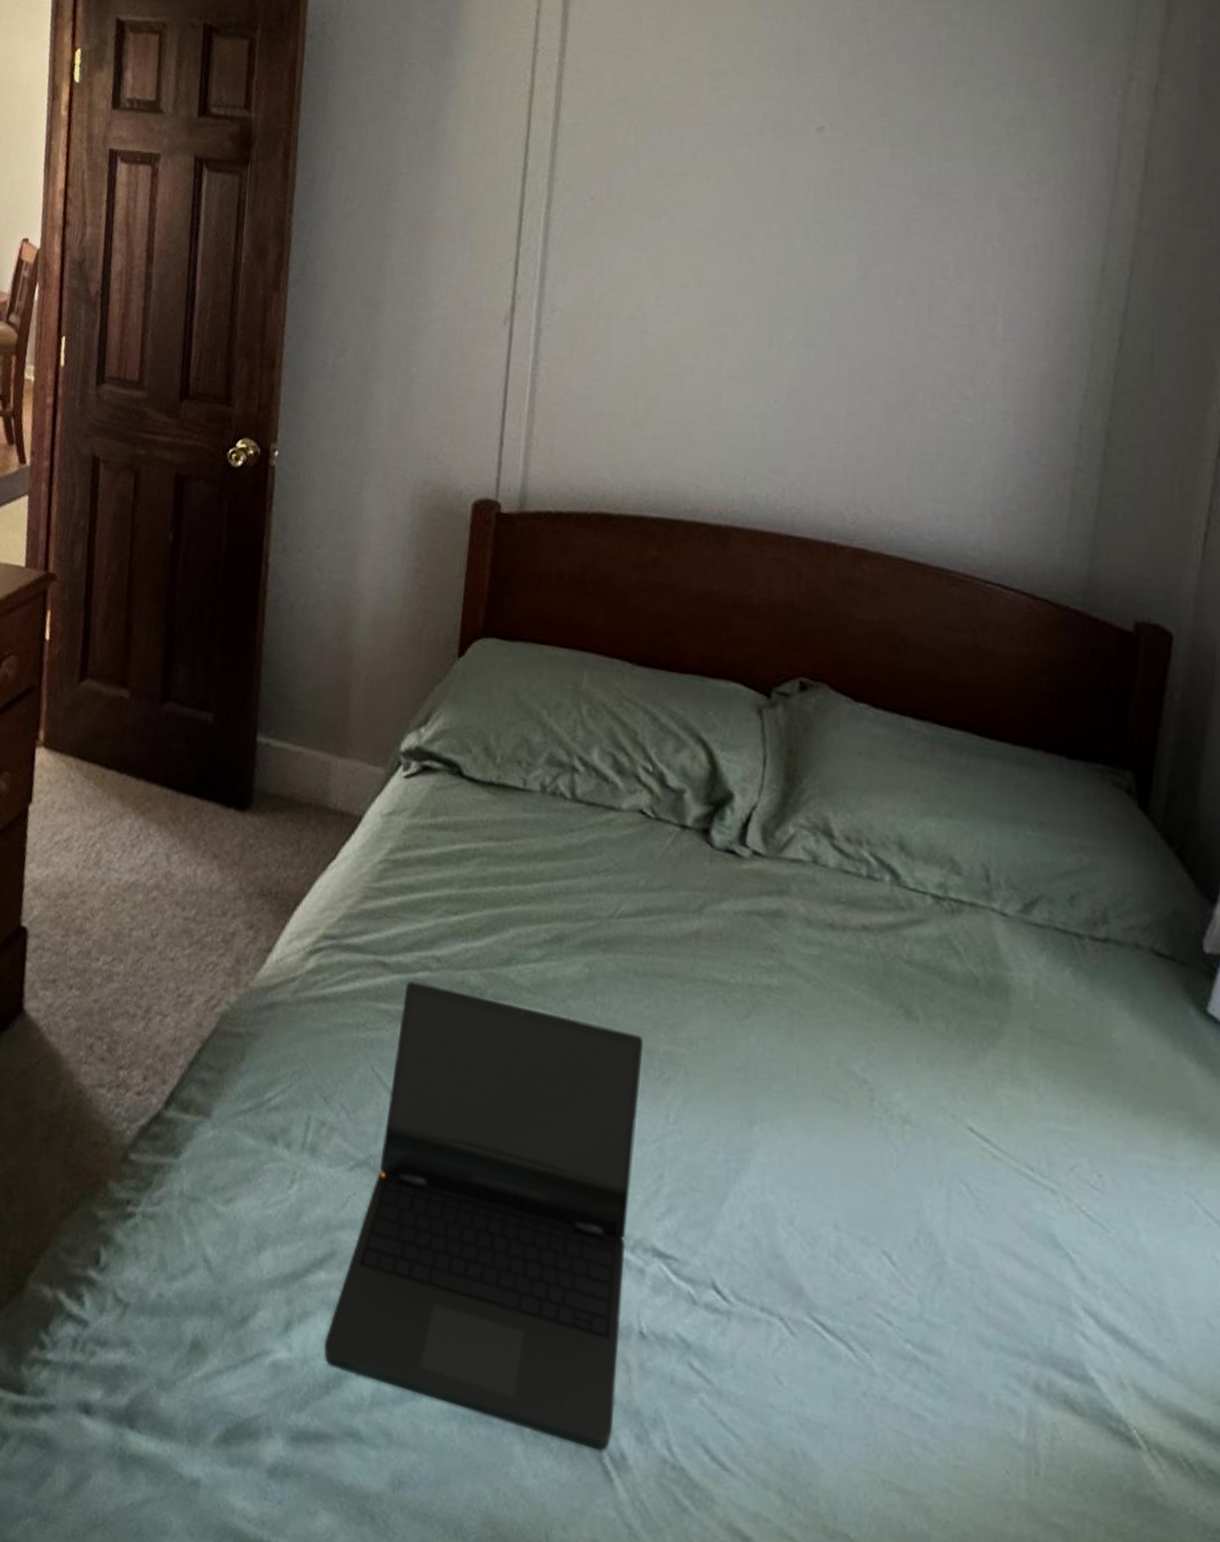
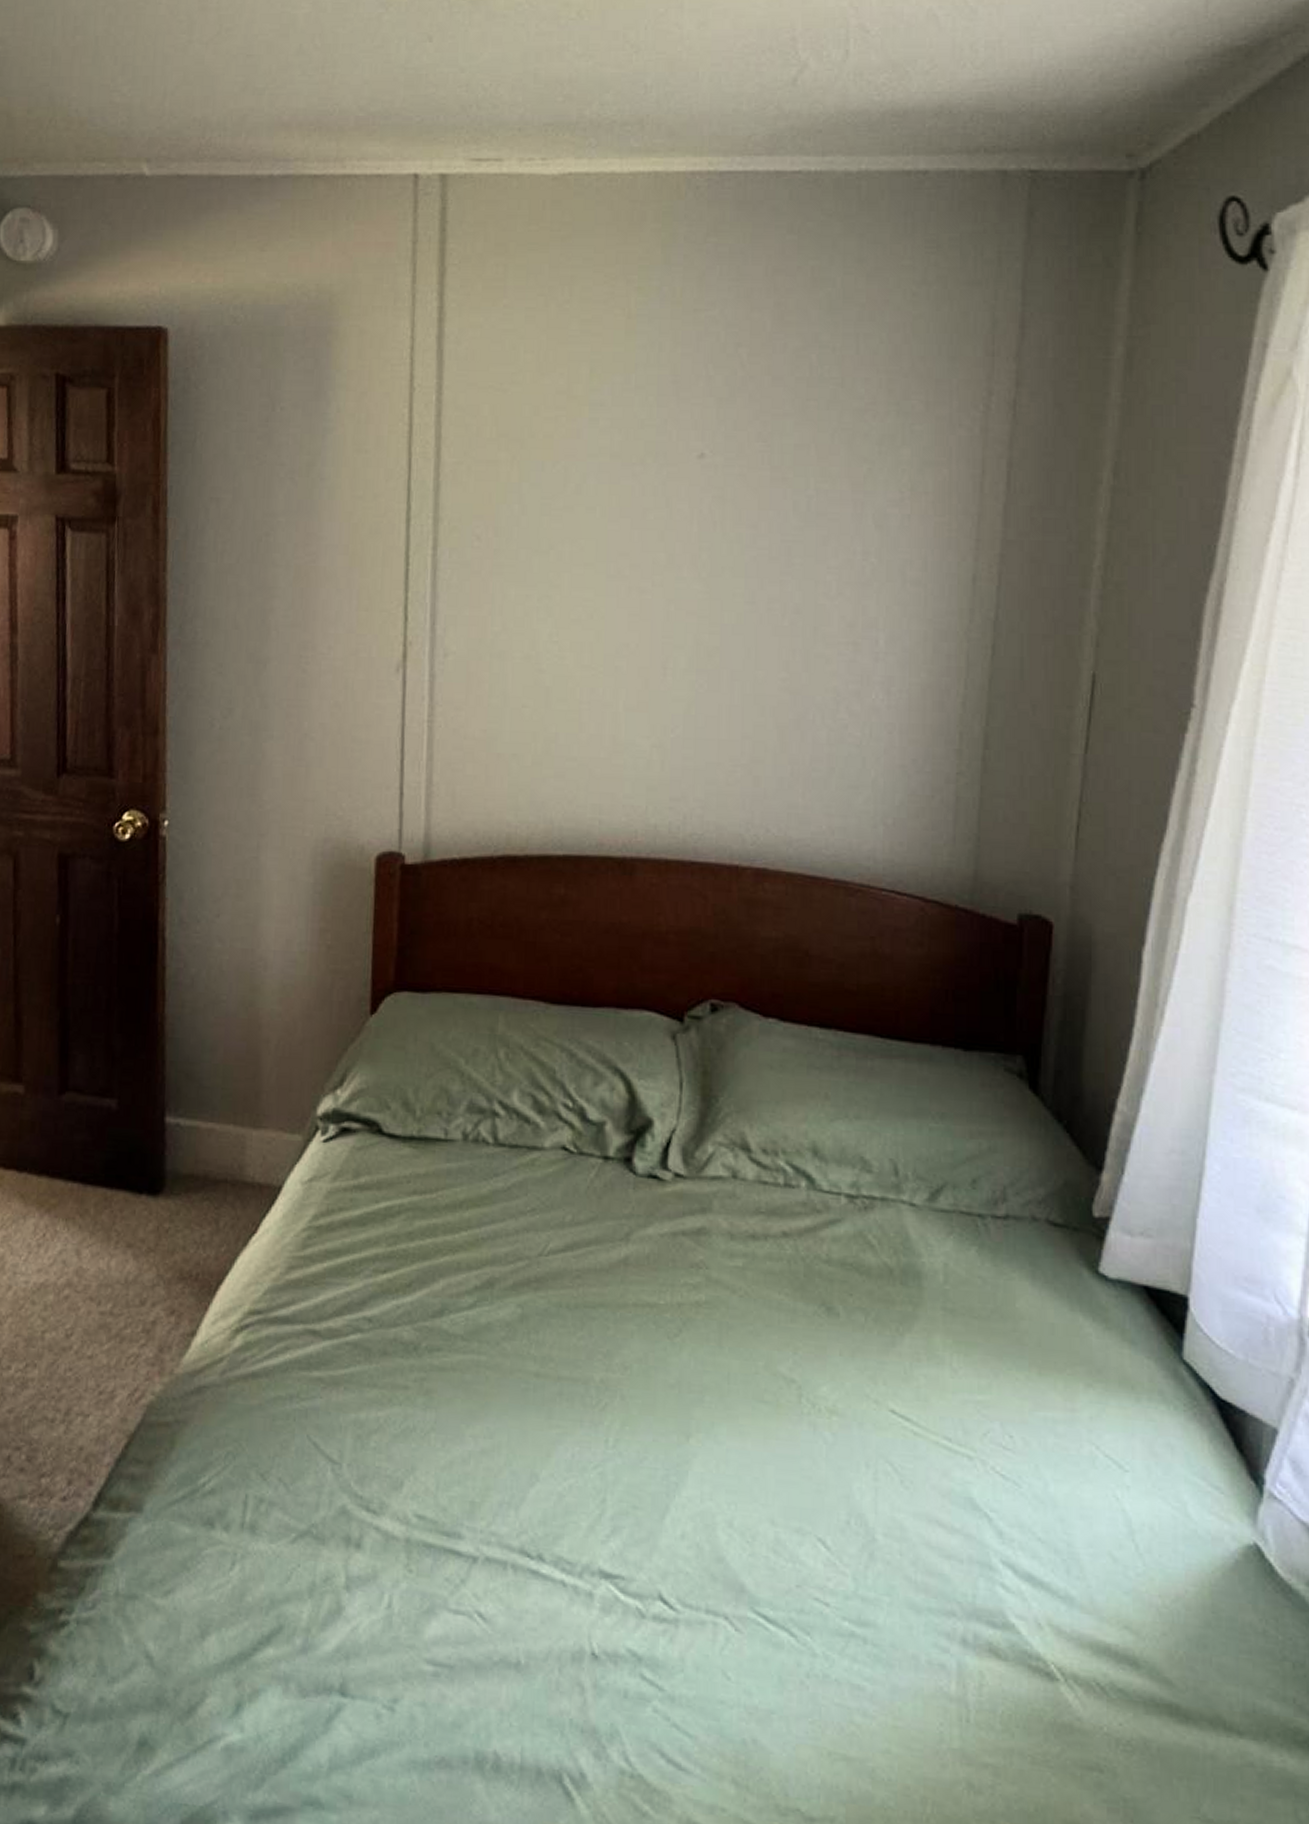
laptop: present [324,980,643,1451] -> none [278,1345,579,1773]

